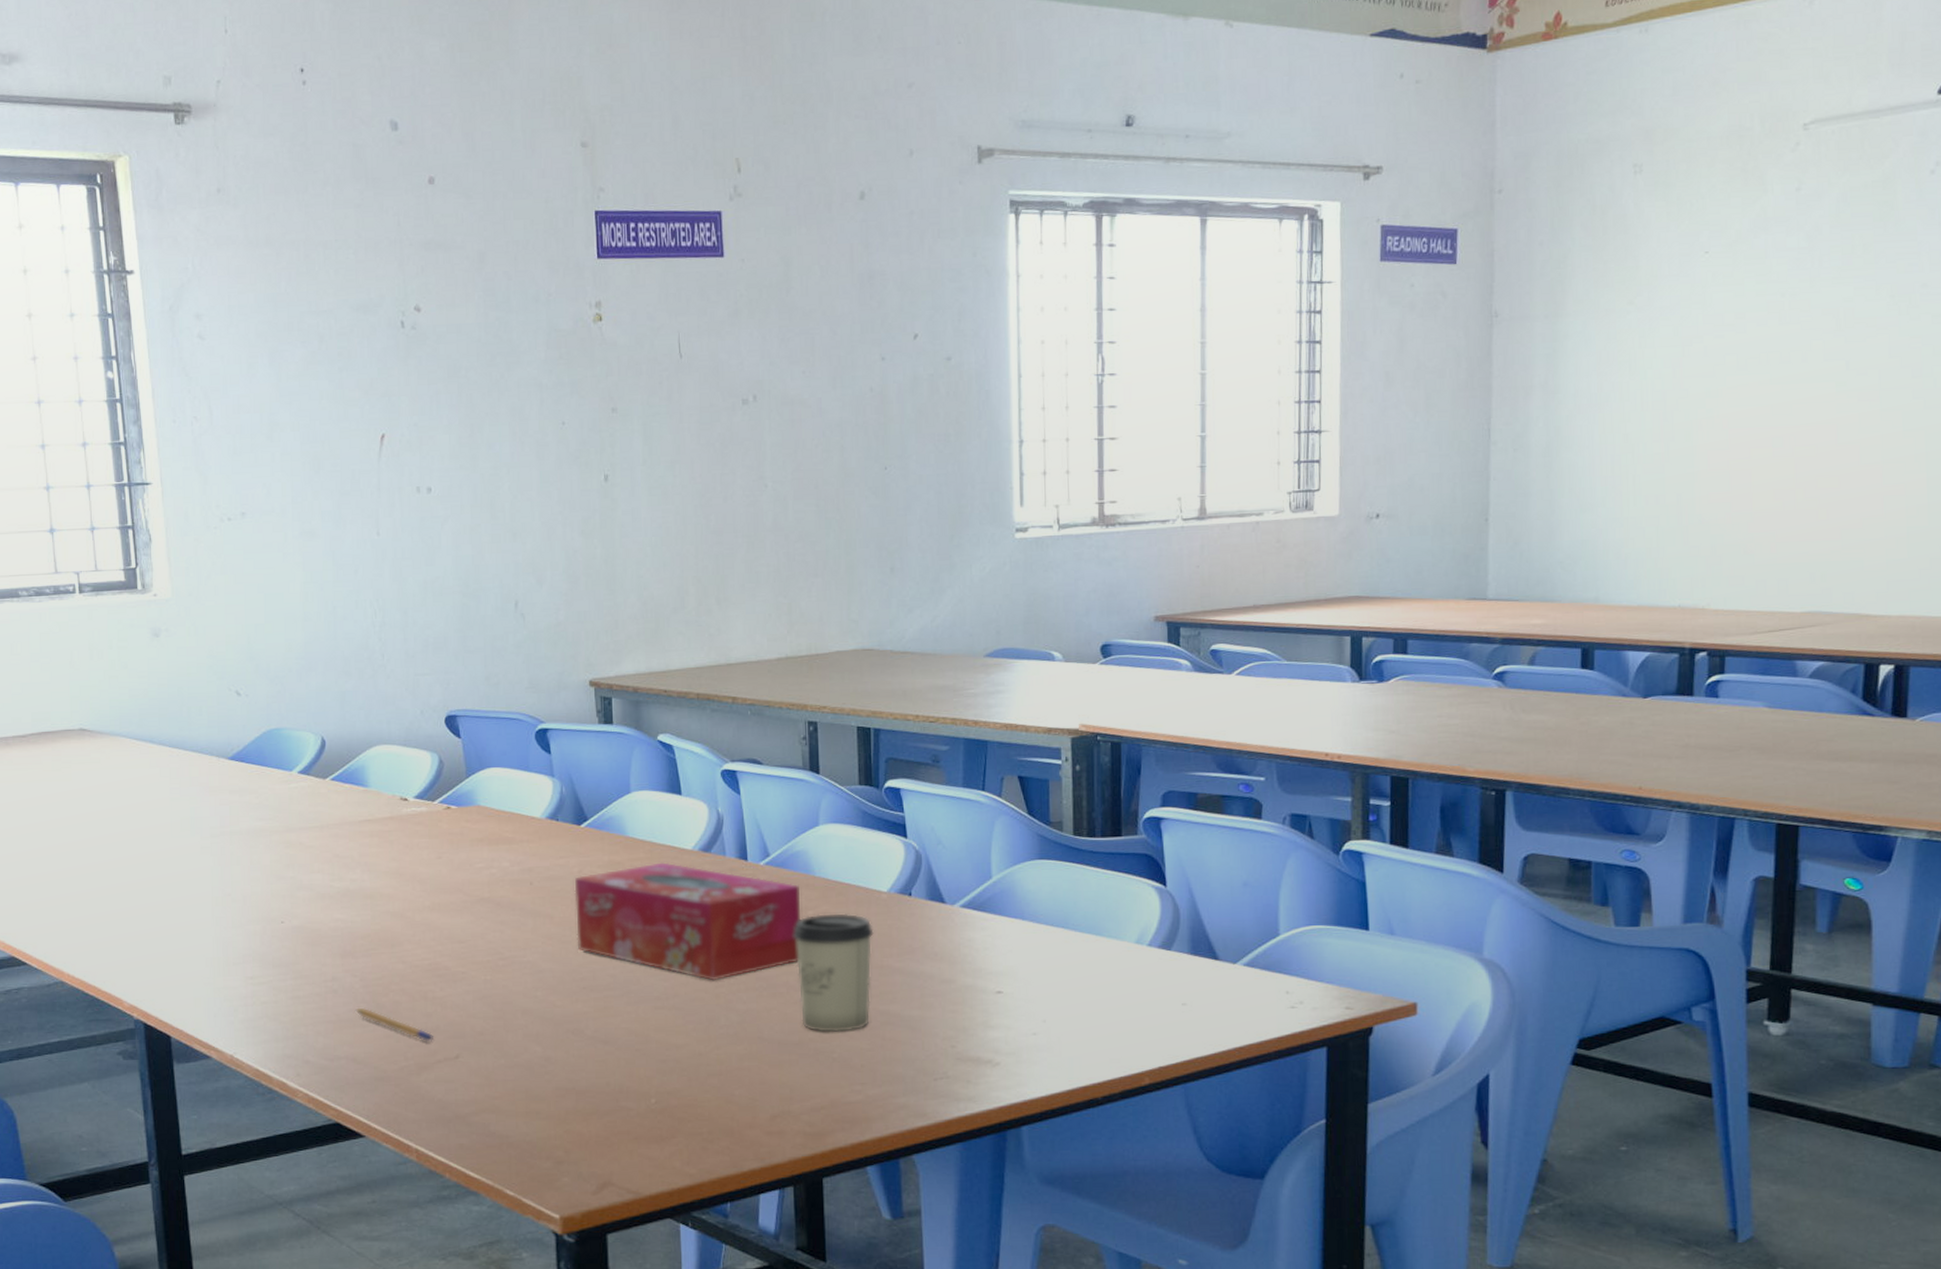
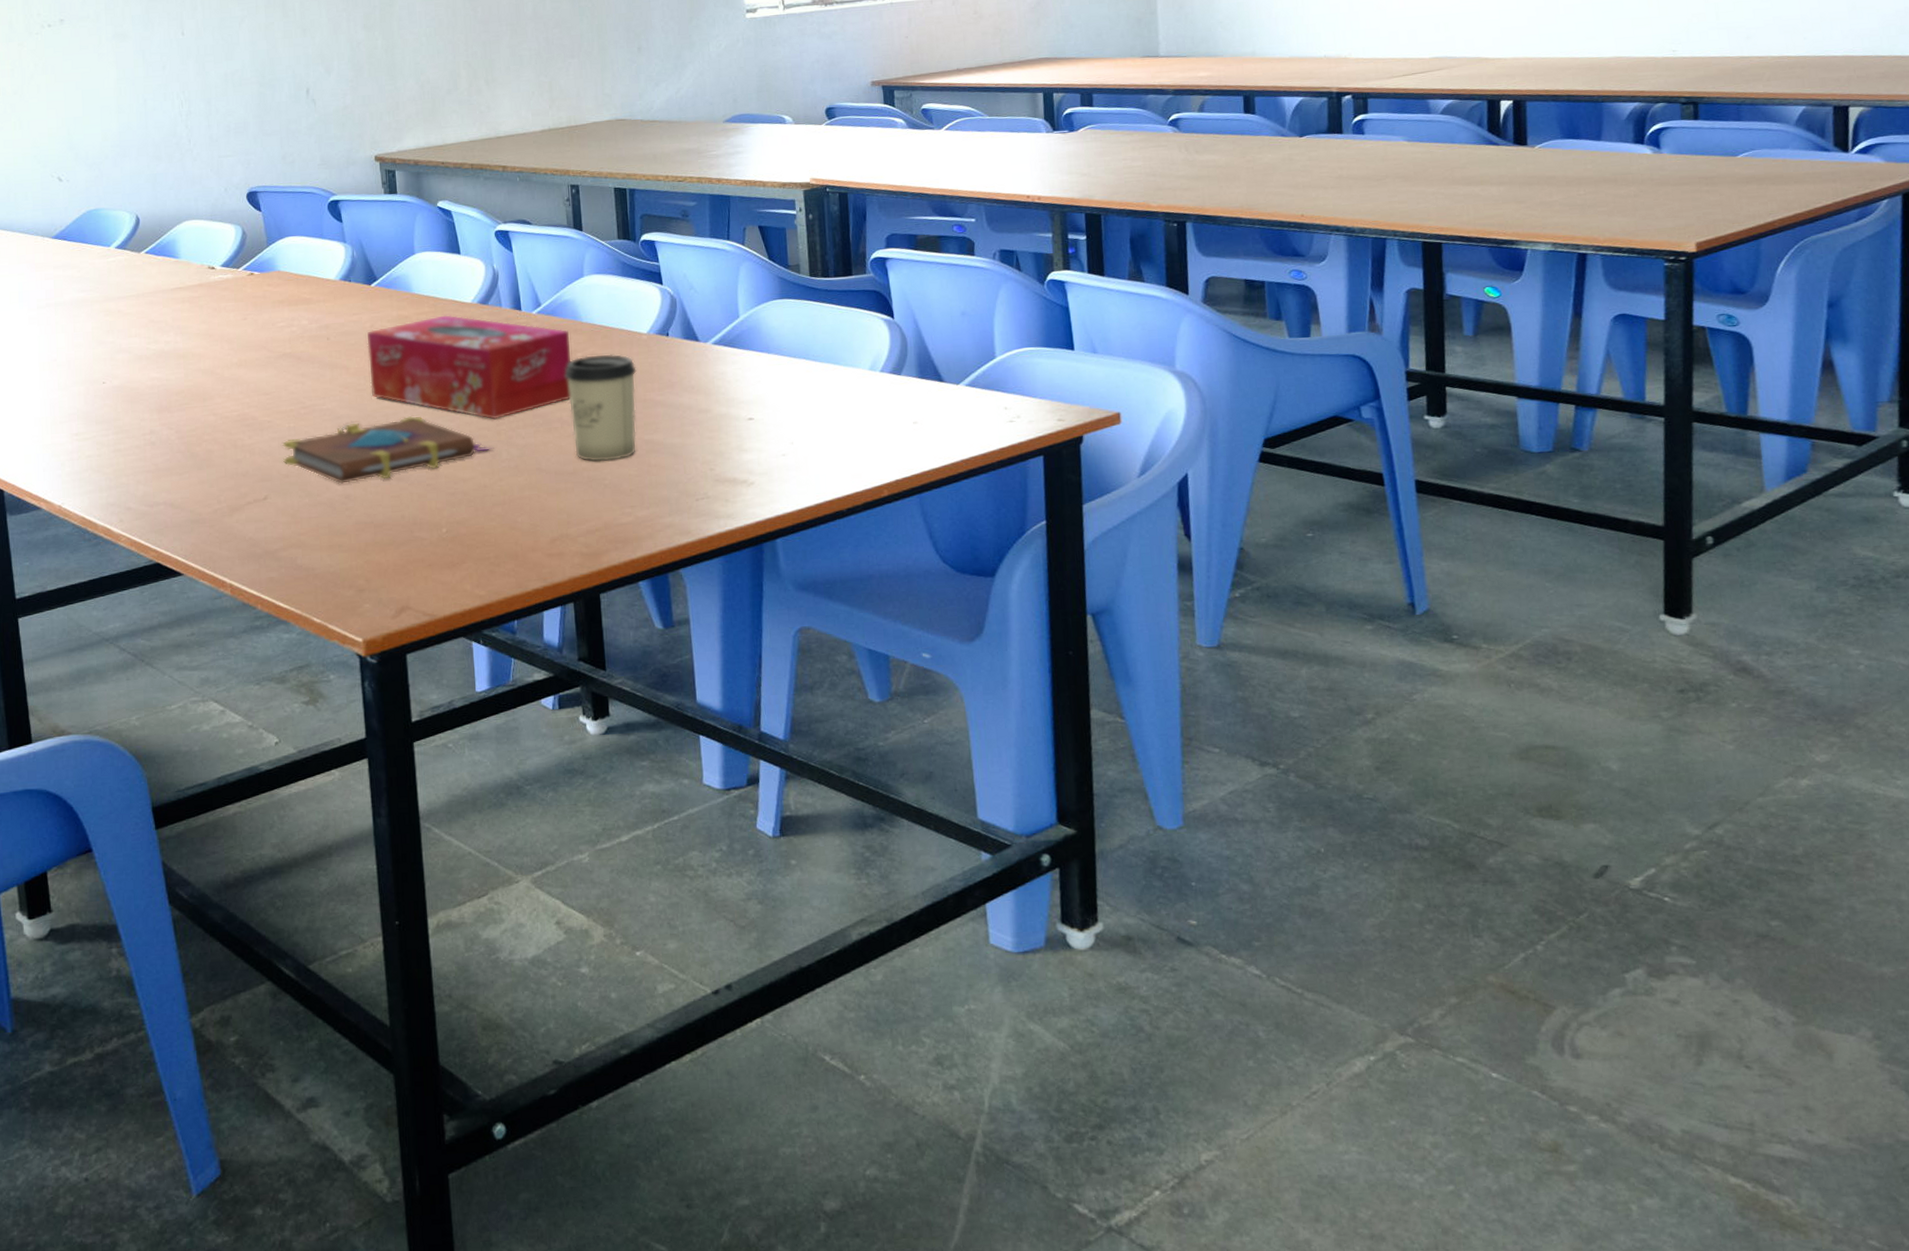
pencil: present [355,1007,433,1042] -> none [172,457,243,486]
book: none [477,973,712,1045] -> present [282,416,494,484]

